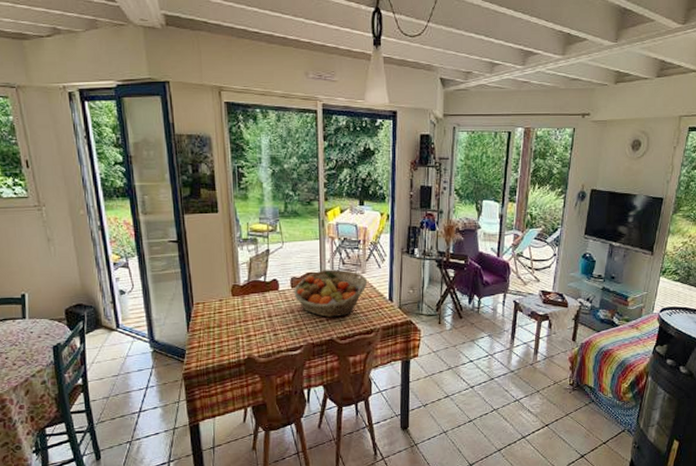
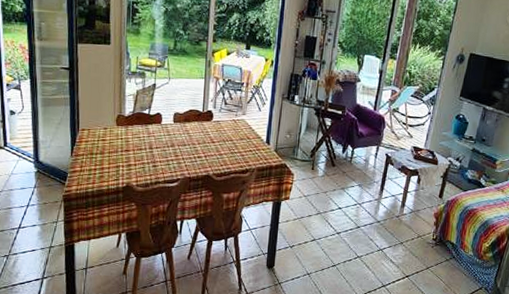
fruit basket: present [293,269,367,317] -> none [175,108,246,154]

